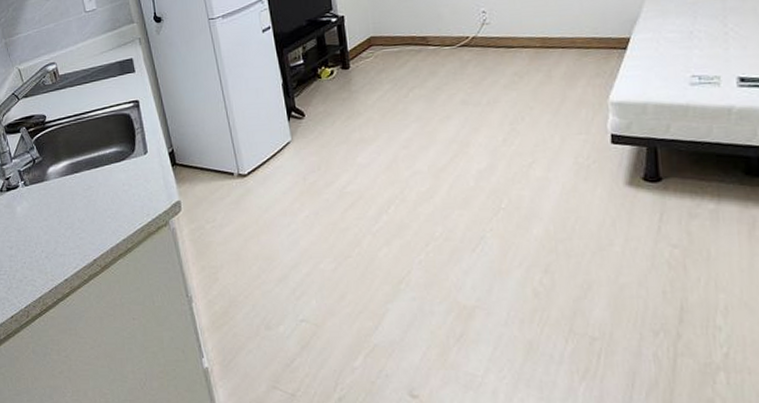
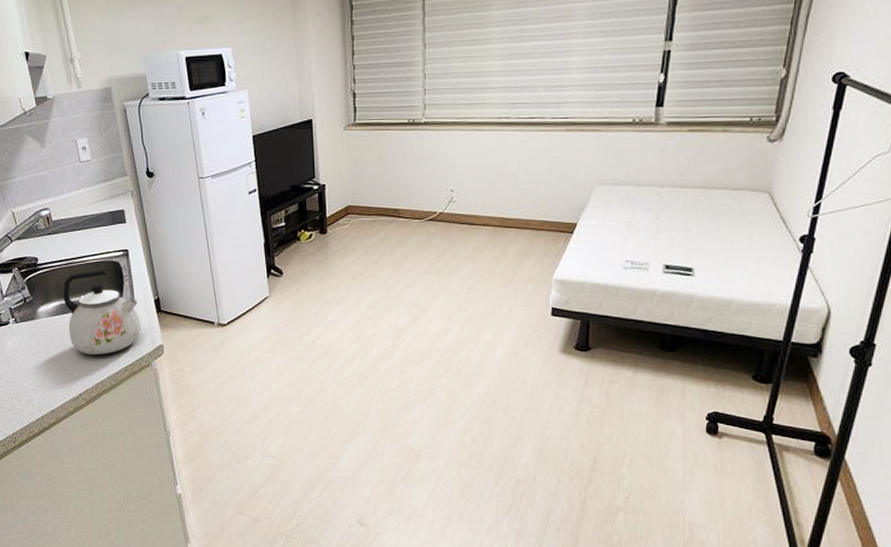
kettle: none [73,122,157,216] -> present [63,269,142,355]

